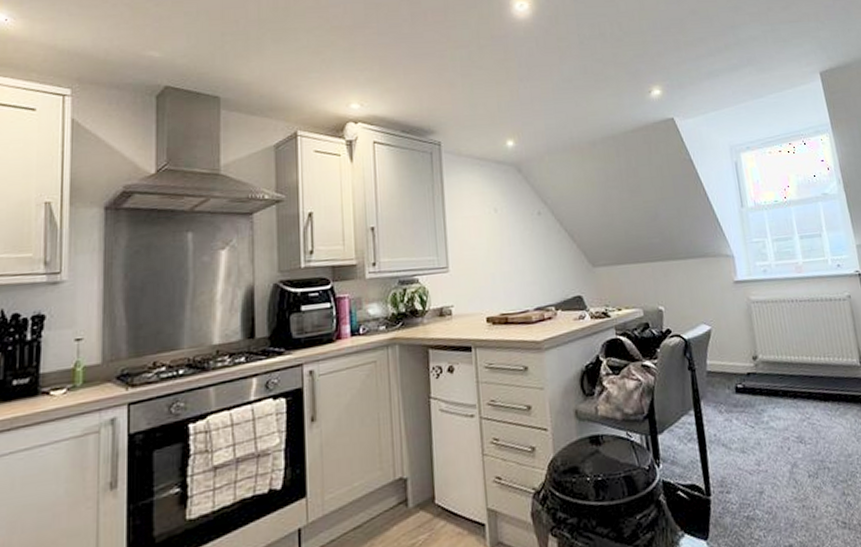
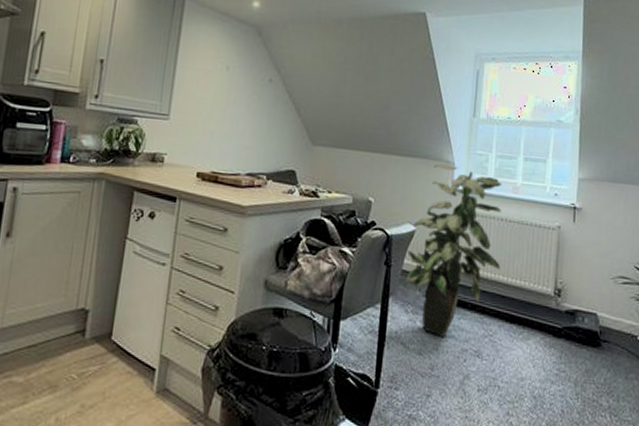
indoor plant: none [707,257,802,431] -> present [406,163,501,338]

